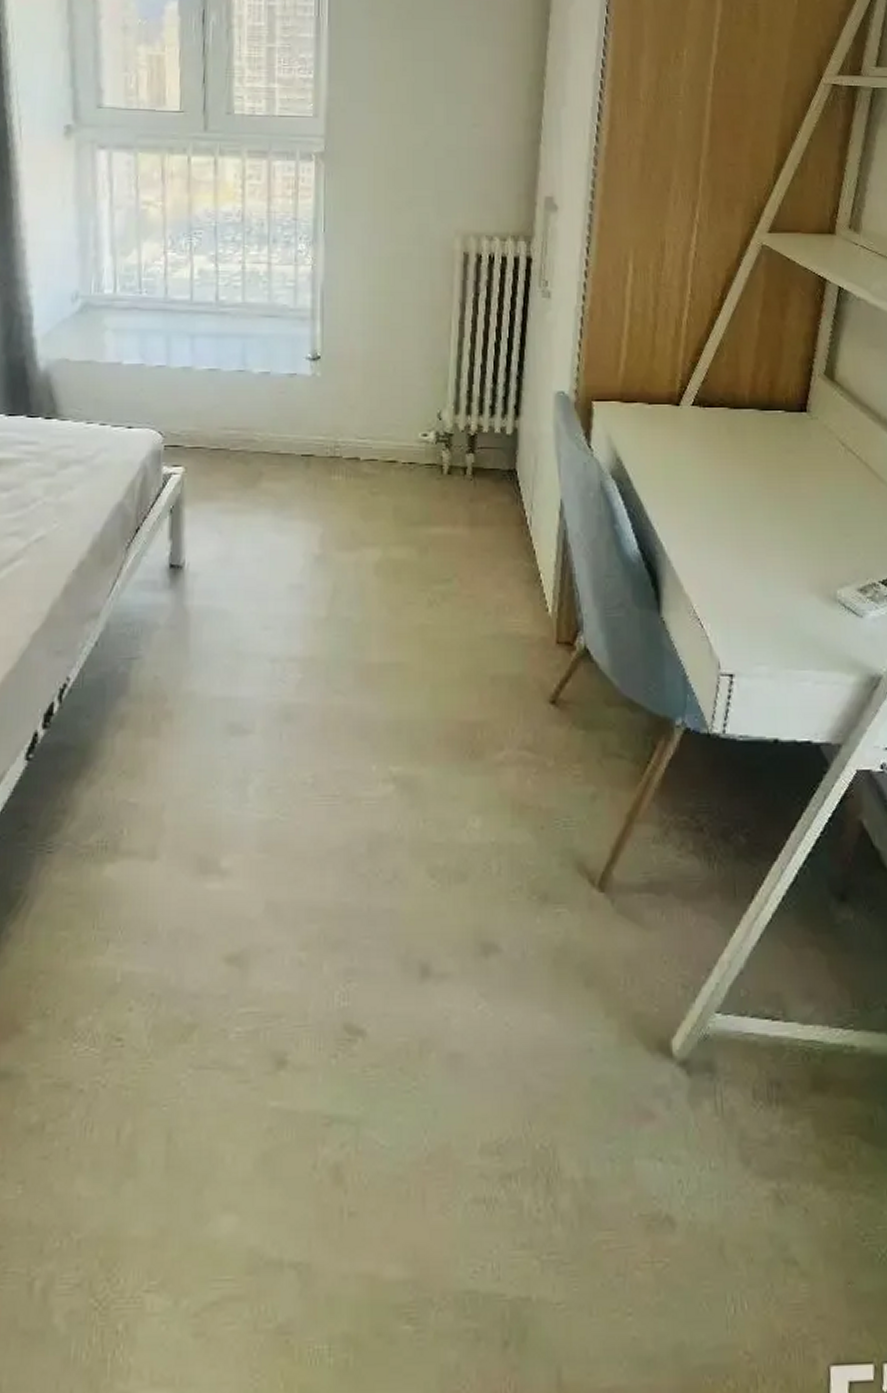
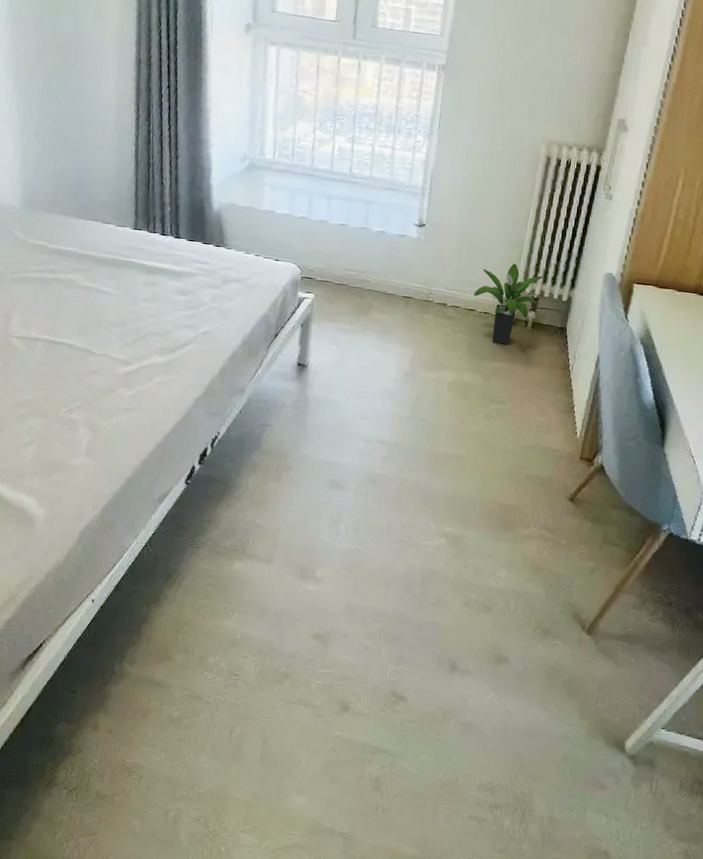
potted plant: none [393,393,478,502] -> present [473,263,543,345]

